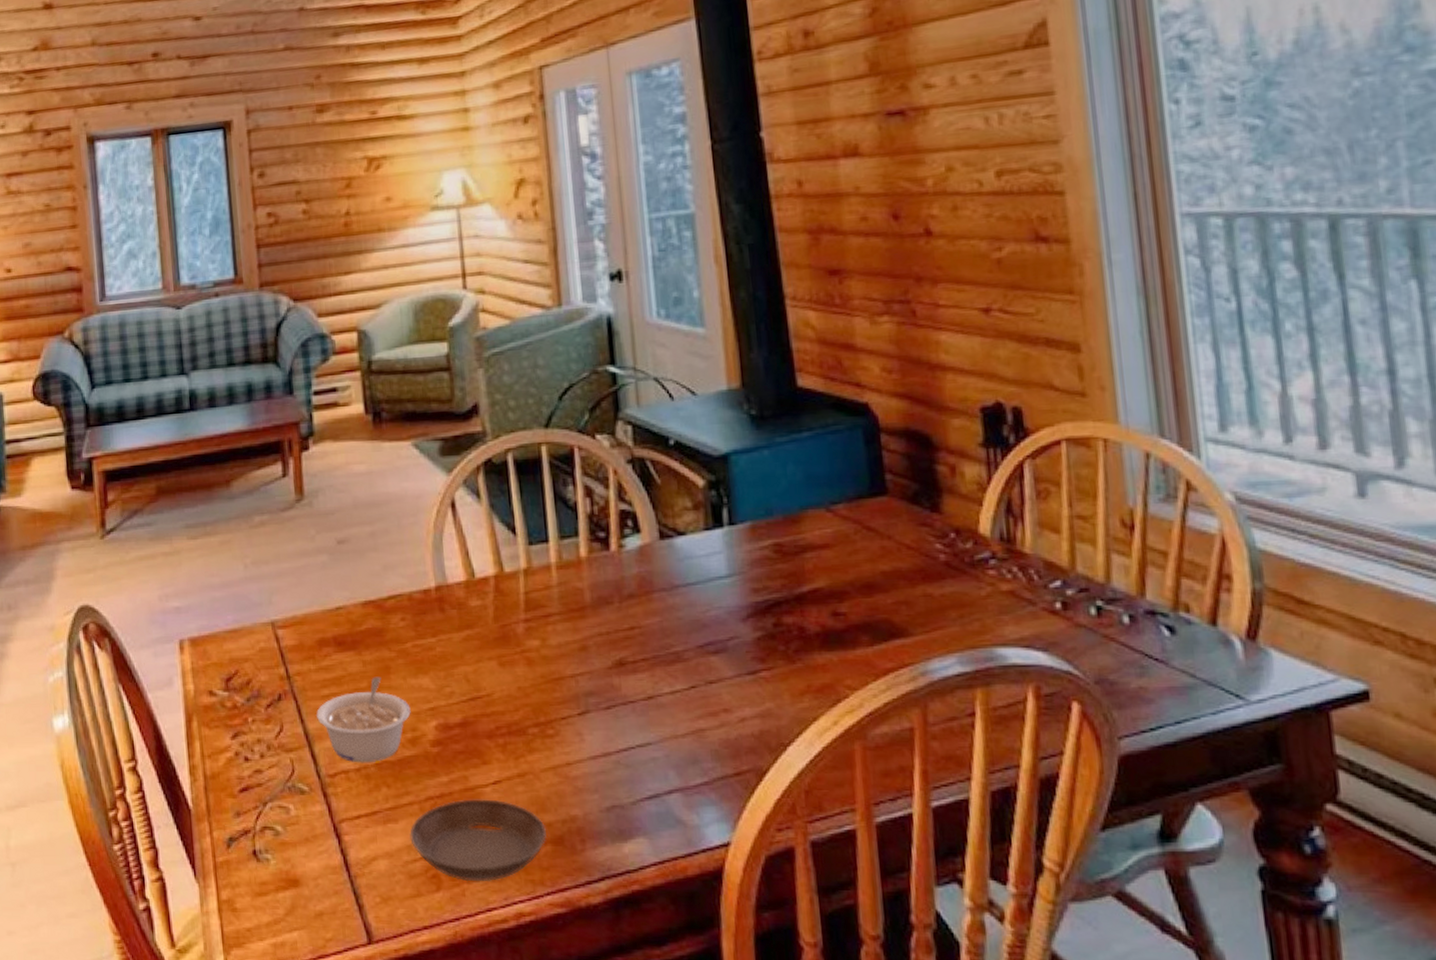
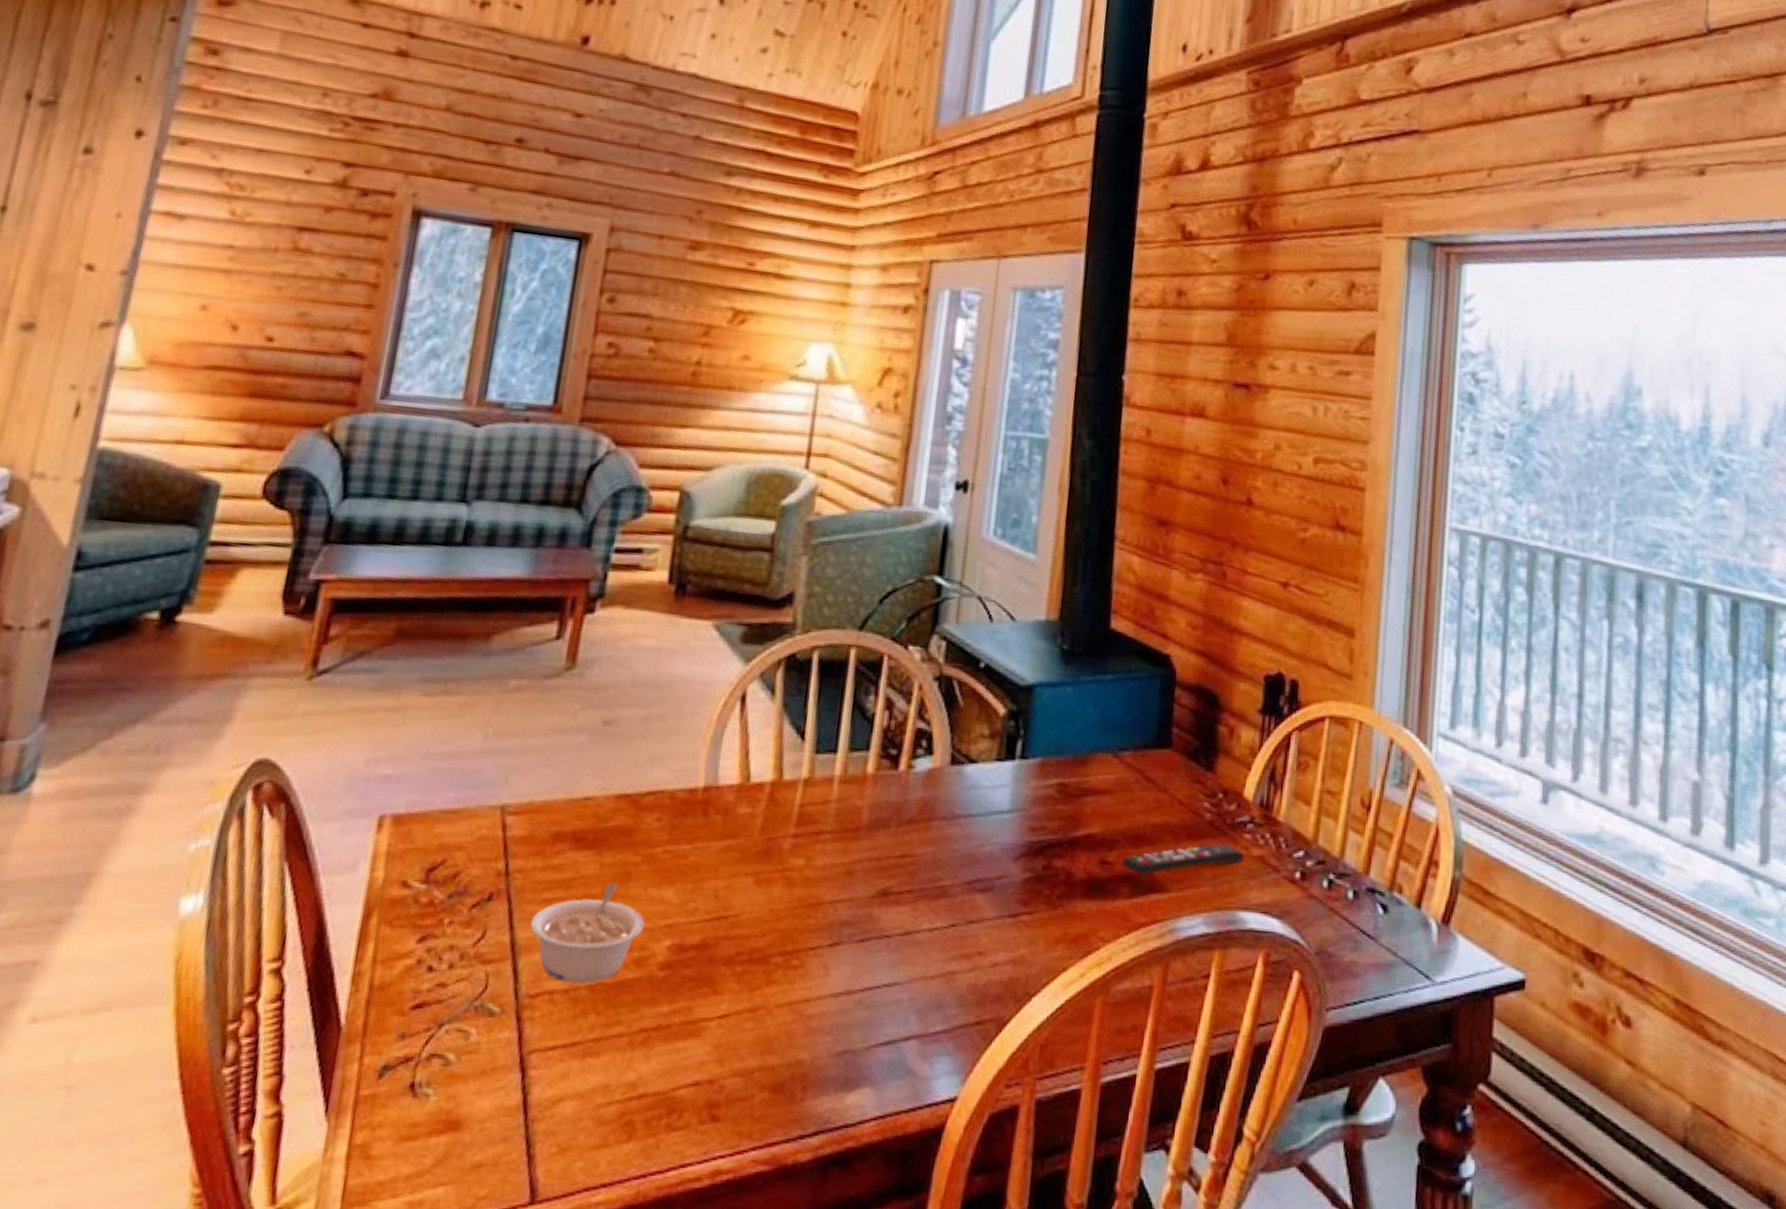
saucer: present [410,799,547,882] -> none [609,1033,767,1132]
remote control: none [855,583,992,622] -> present [1121,843,1244,875]

